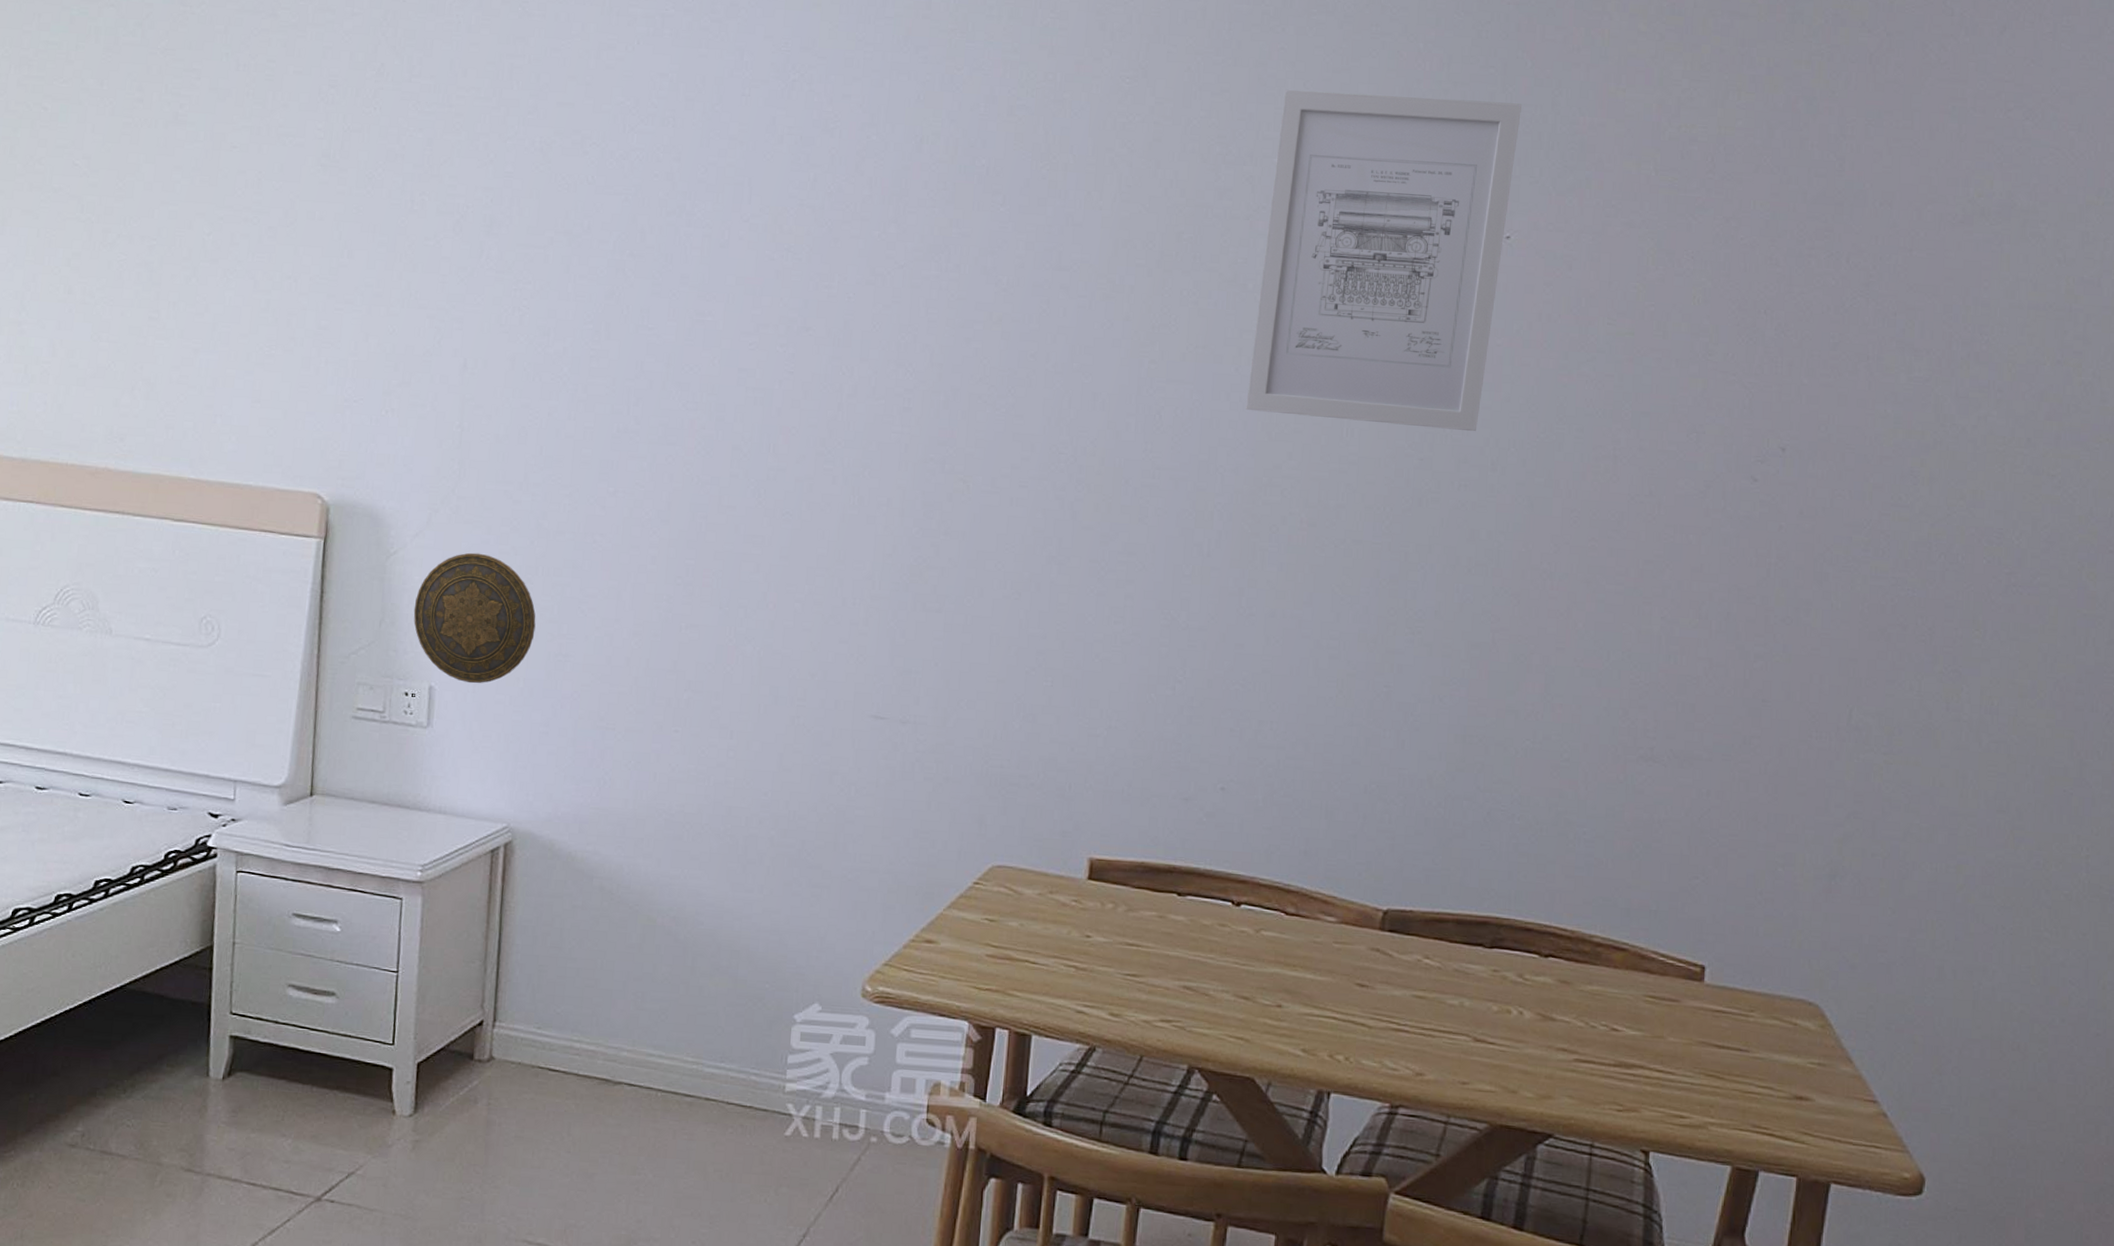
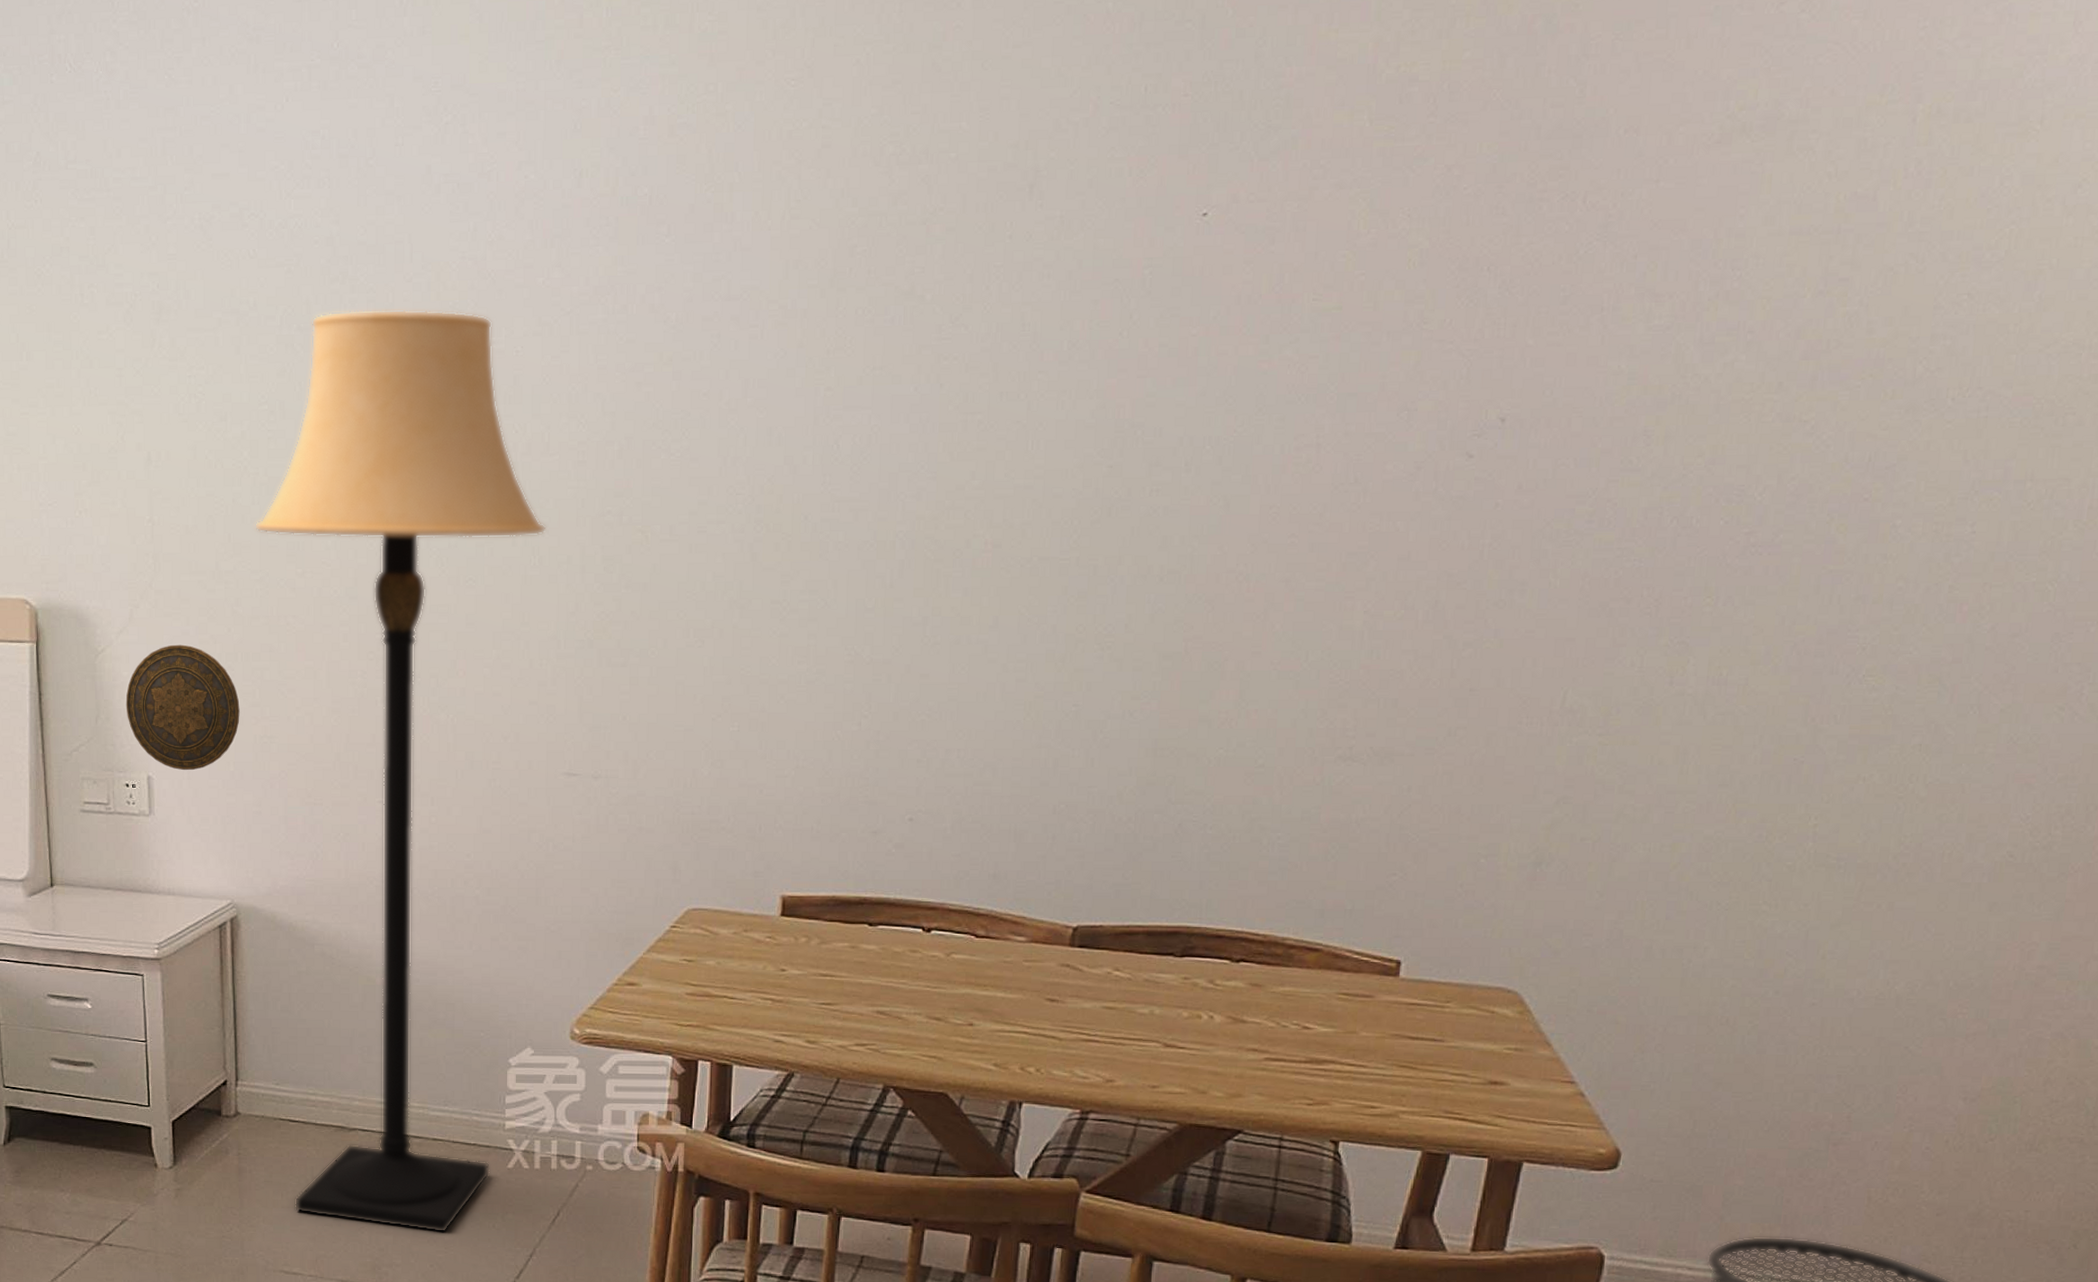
lamp: none [545,242,868,1206] -> present [254,309,547,1233]
wall art: present [1246,89,1521,432] -> none [926,60,1221,432]

